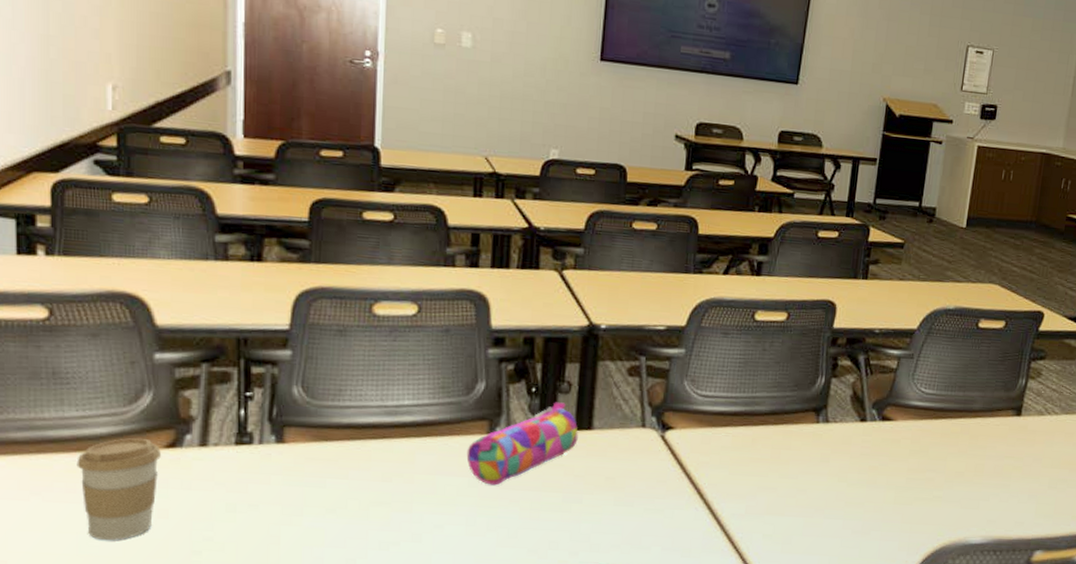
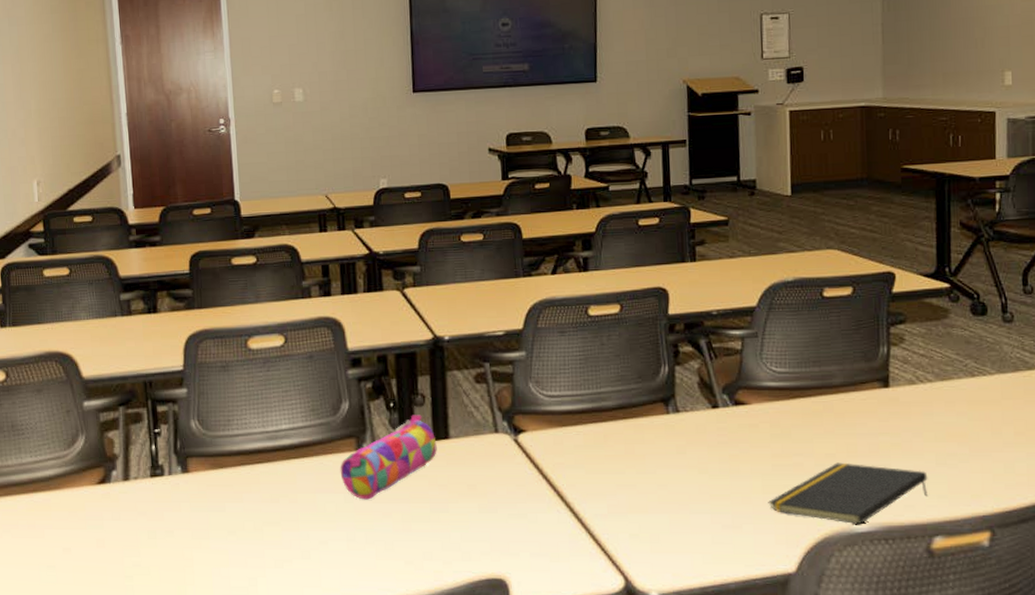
coffee cup: present [77,437,161,541] -> none [34,477,95,570]
notepad: none [897,480,1039,537] -> present [768,462,928,525]

